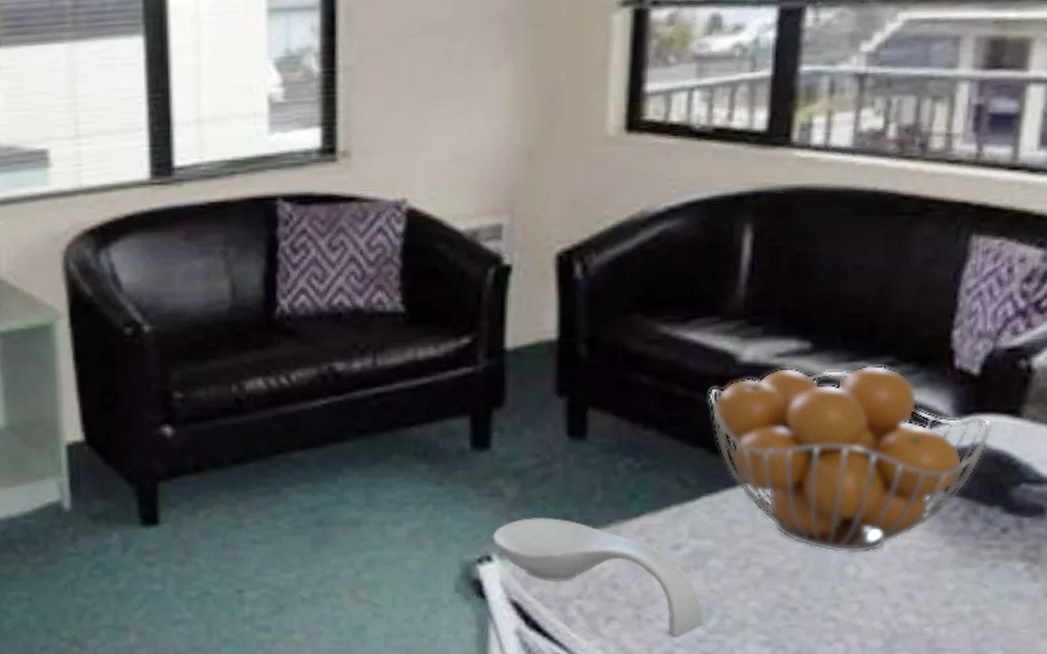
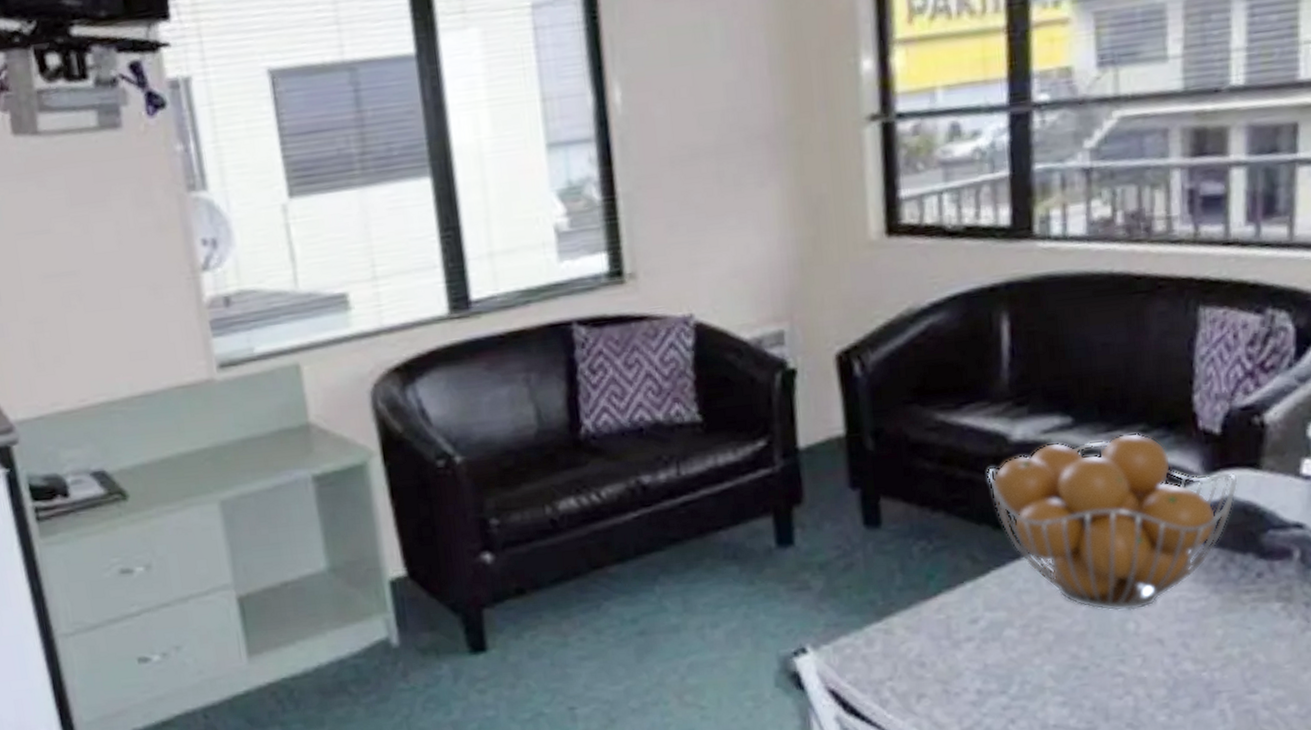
spoon rest: present [493,517,703,637] -> none [805,605,1006,707]

